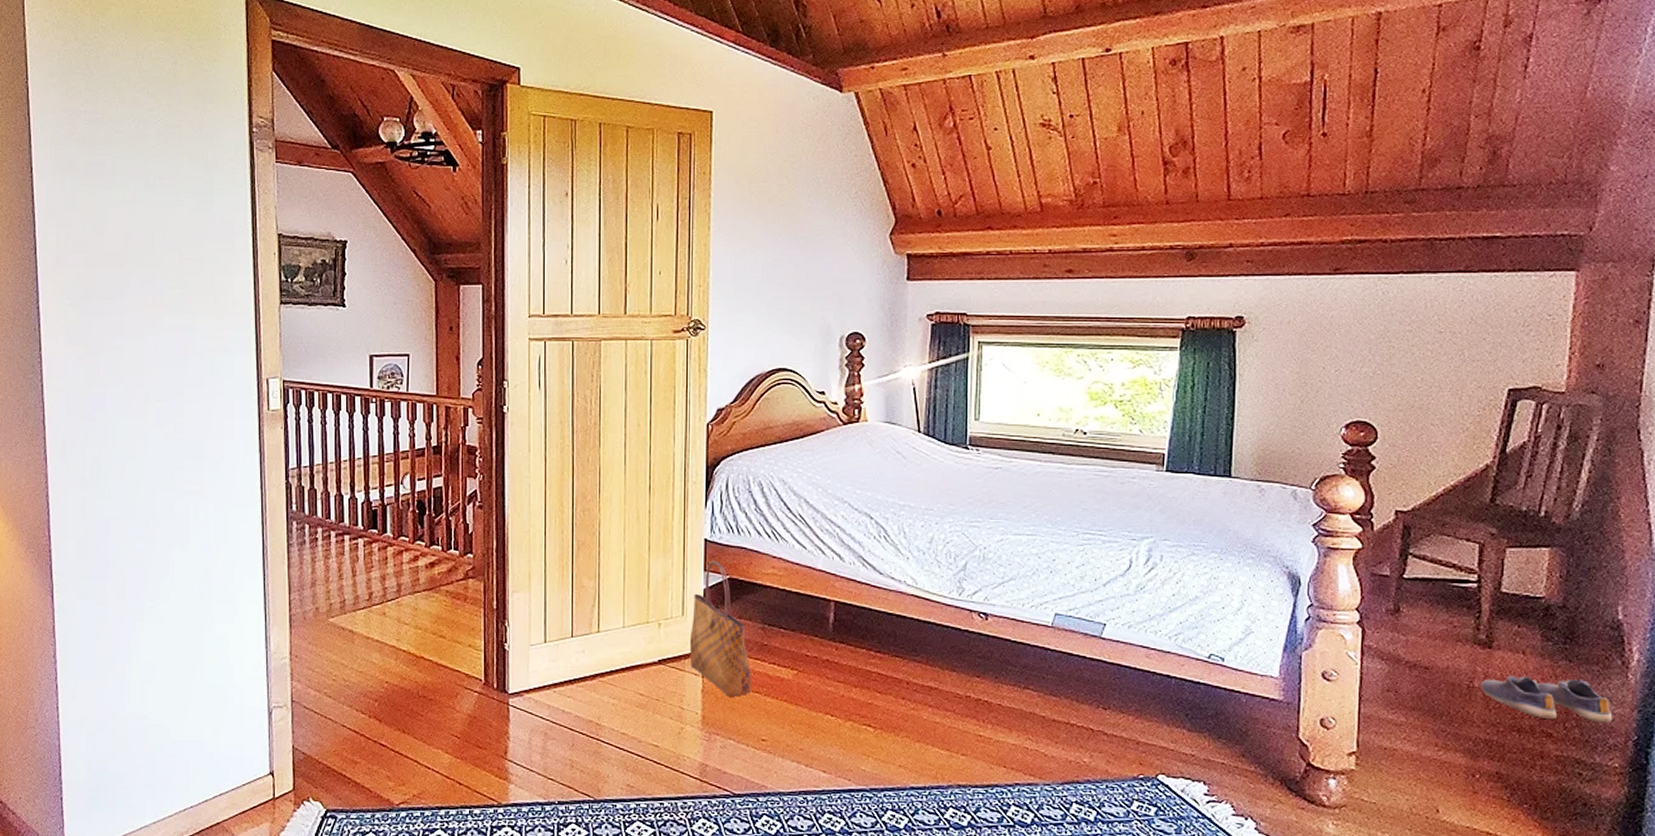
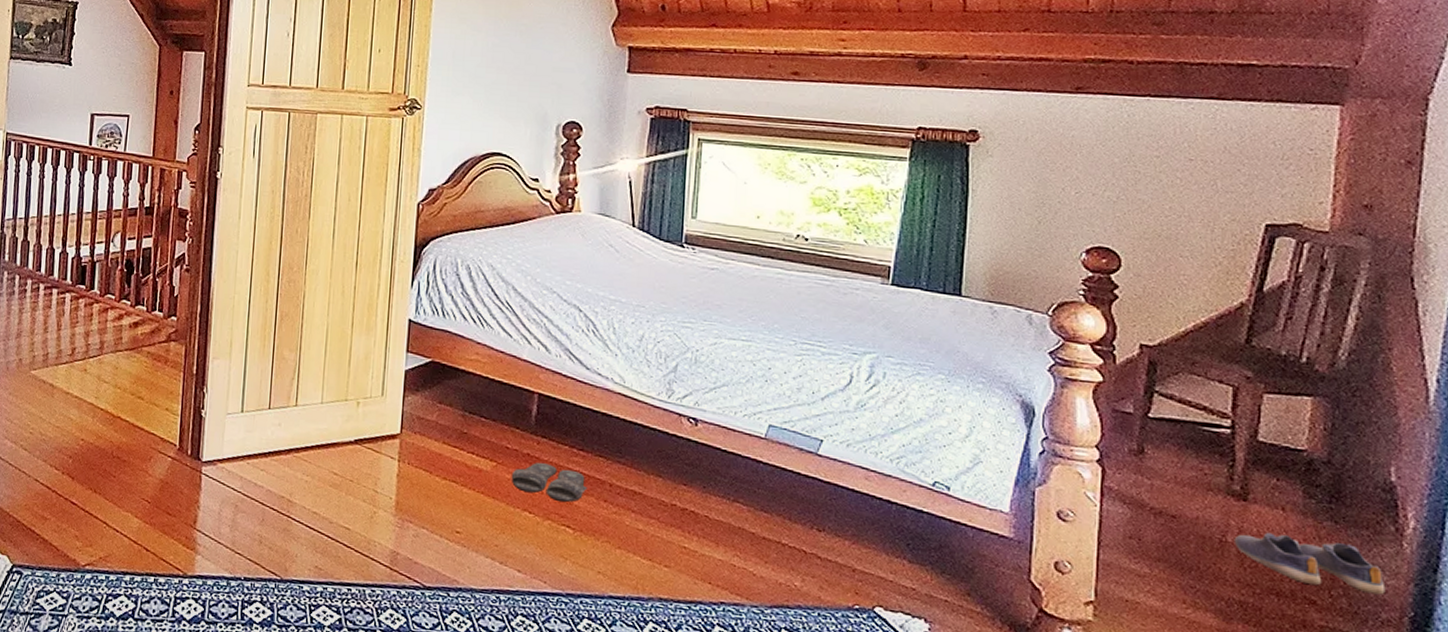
tote bag: present [689,560,751,698] -> none [387,341,449,485]
slippers: none [812,666,886,702] -> present [511,462,588,502]

